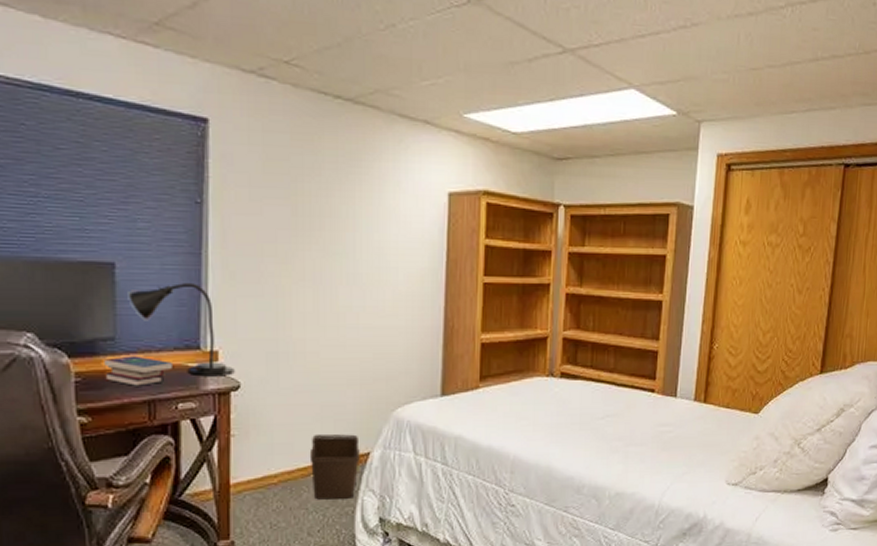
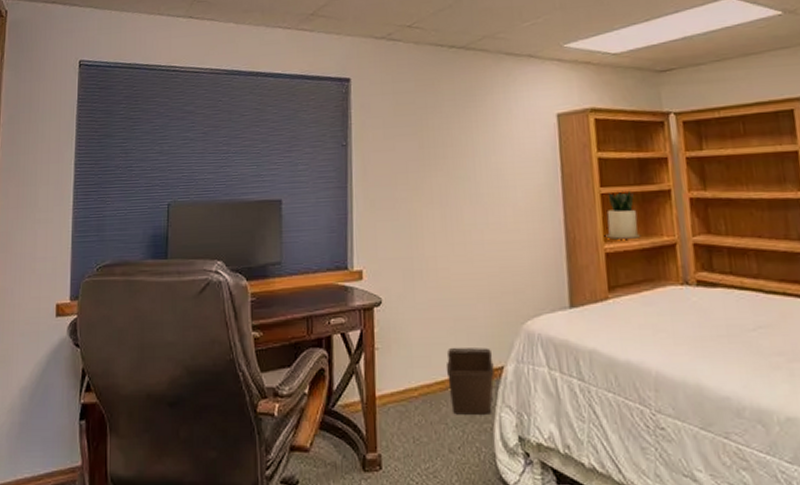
books: present [104,355,174,386] -> none [273,277,327,304]
desk lamp: present [129,283,235,377] -> none [292,212,377,294]
planter: none [483,281,517,332] -> present [605,190,641,241]

